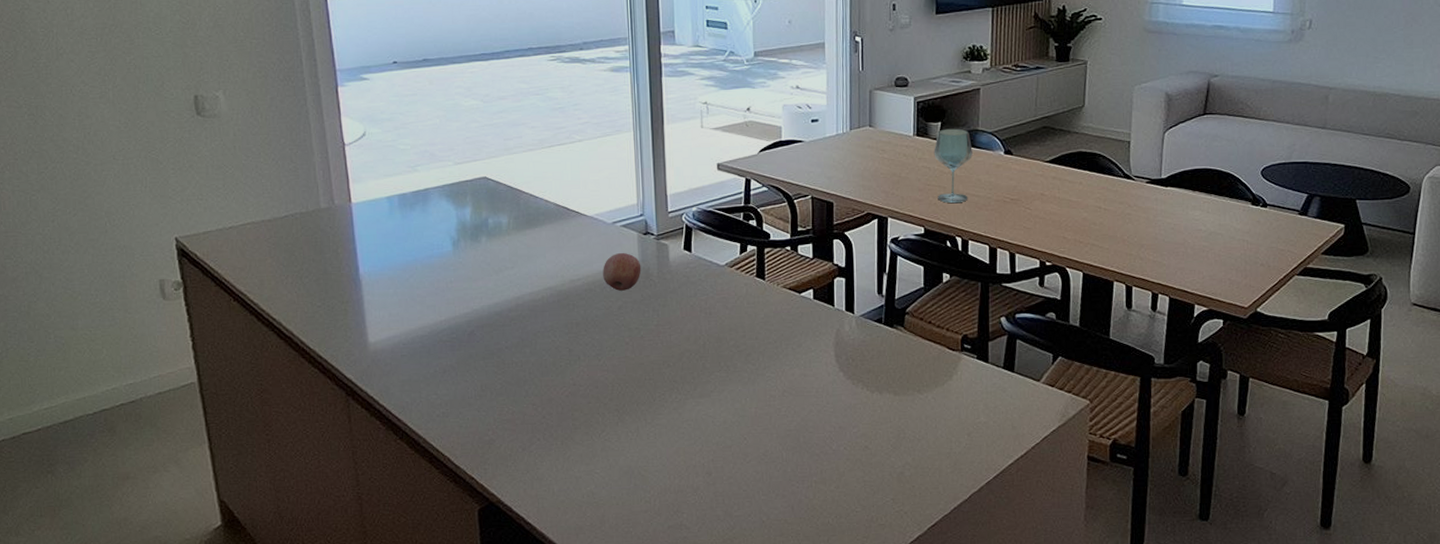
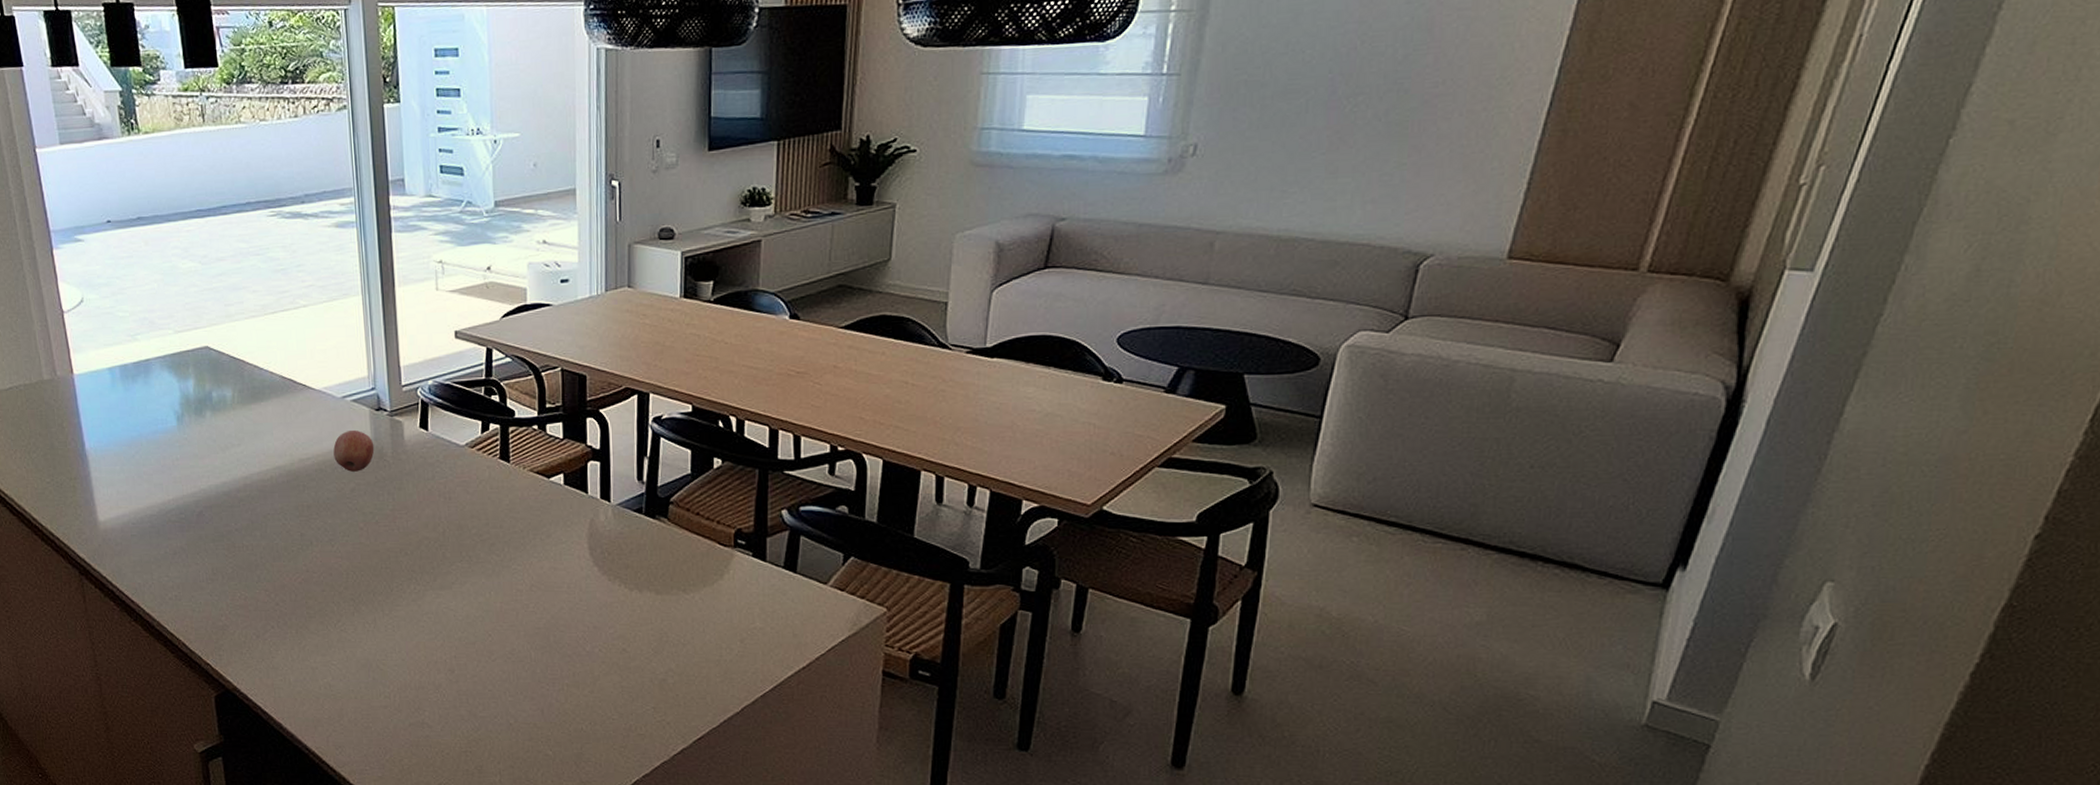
wine glass: present [933,128,973,204] -> none [704,288,751,377]

